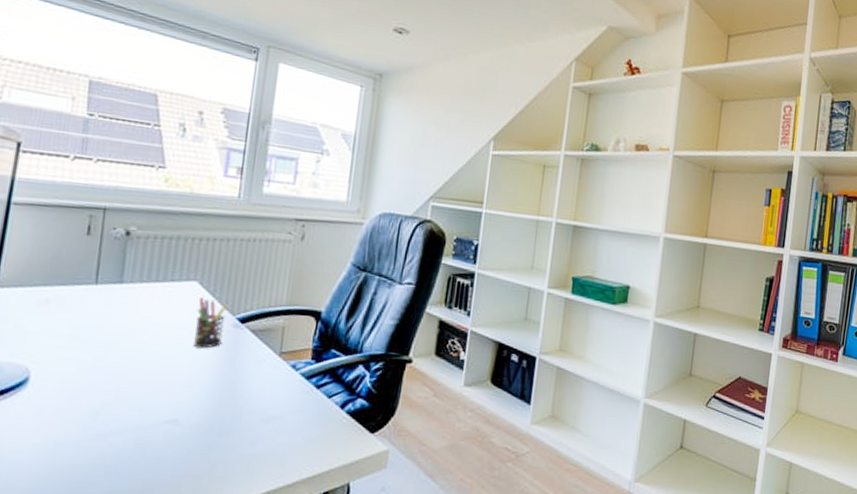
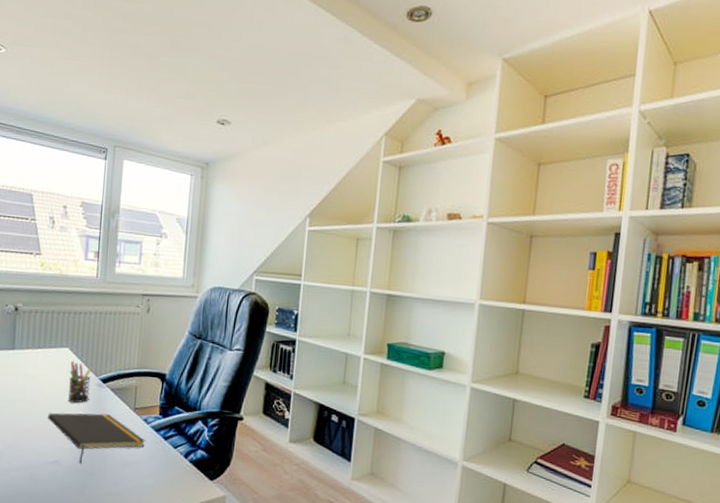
notepad: none [164,359,292,422] -> present [48,412,145,464]

